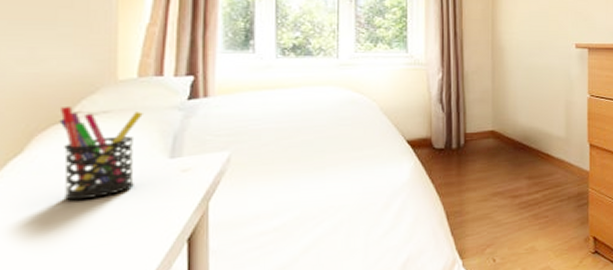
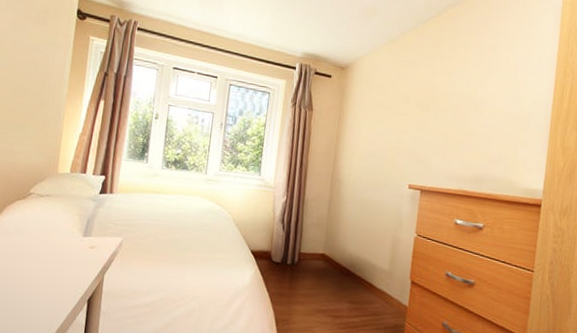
pen holder: present [59,105,143,201] -> none [17,187,71,258]

